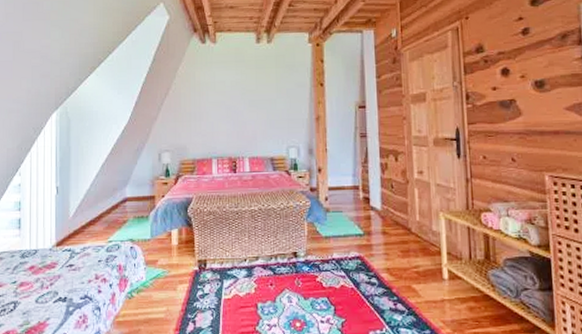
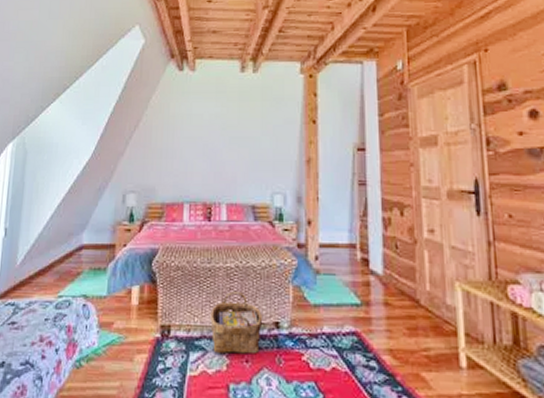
woven basket: none [239,229,284,279] -> present [210,290,263,354]

